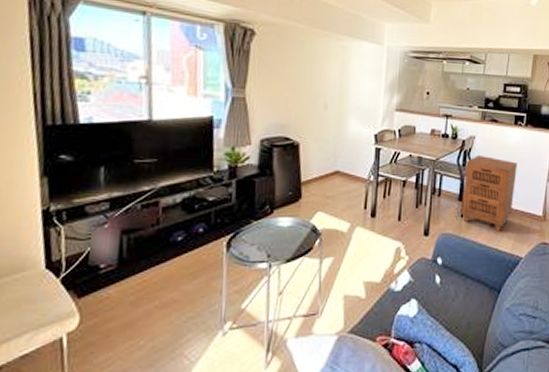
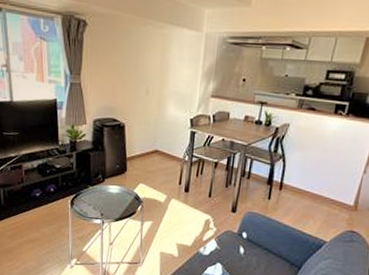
cabinet: present [460,154,517,232] -> none [268,142,332,216]

